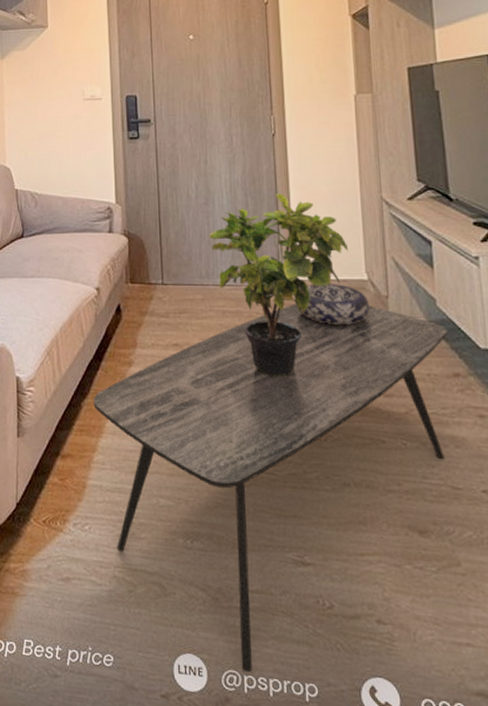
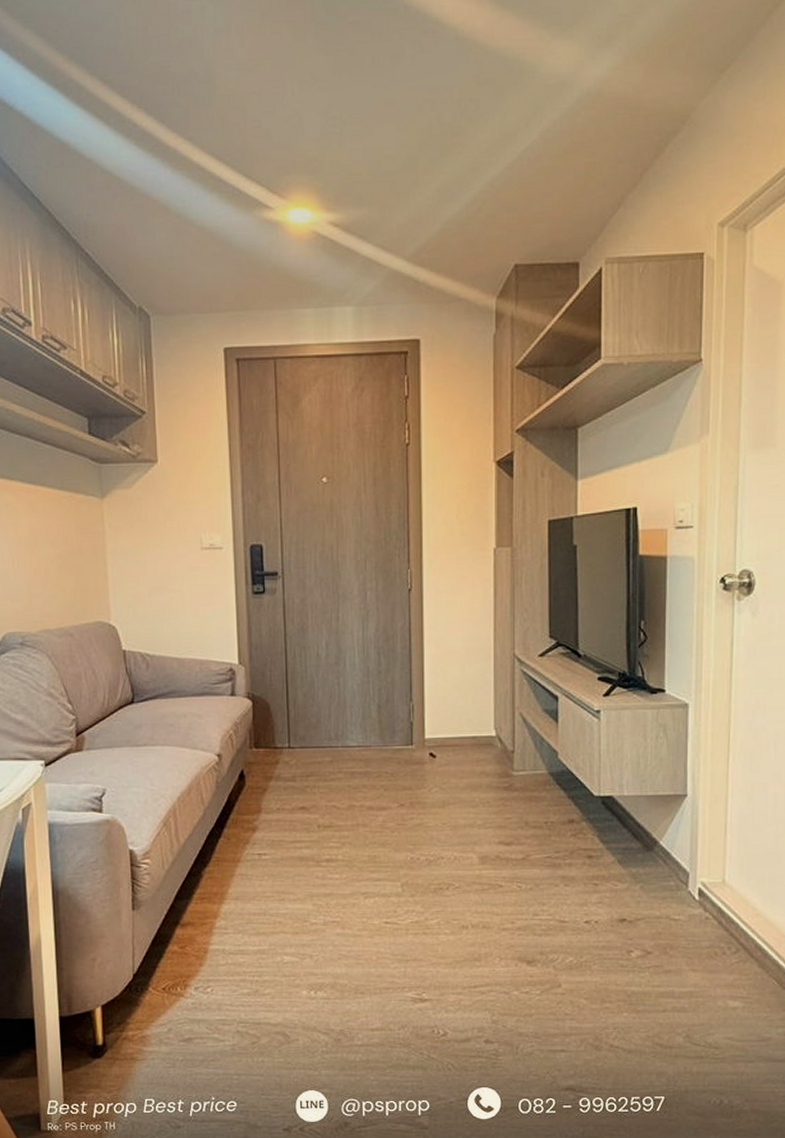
coffee table: present [93,303,448,673] -> none [214,761,566,1099]
potted plant: present [209,194,349,376] -> none [339,652,479,833]
decorative bowl: present [300,283,371,326] -> none [429,741,497,781]

